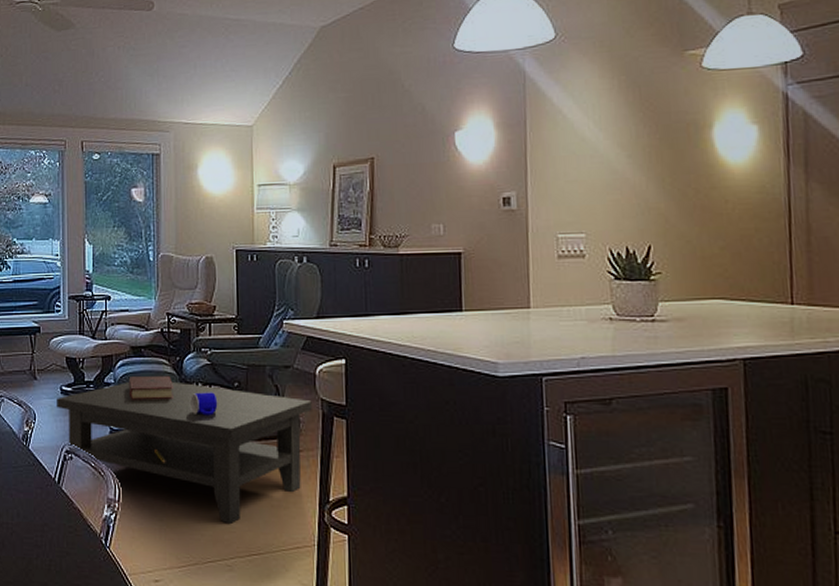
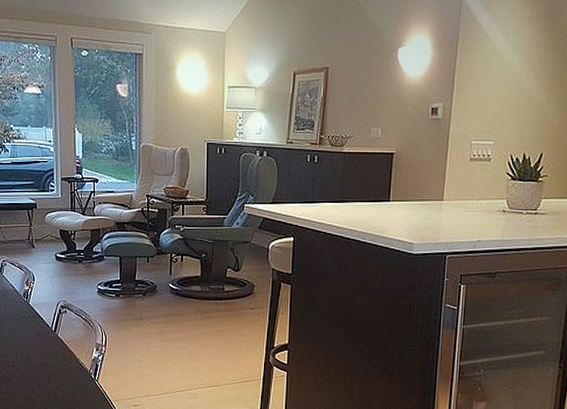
coffee table: present [57,375,312,523] -> none [52,246,264,363]

